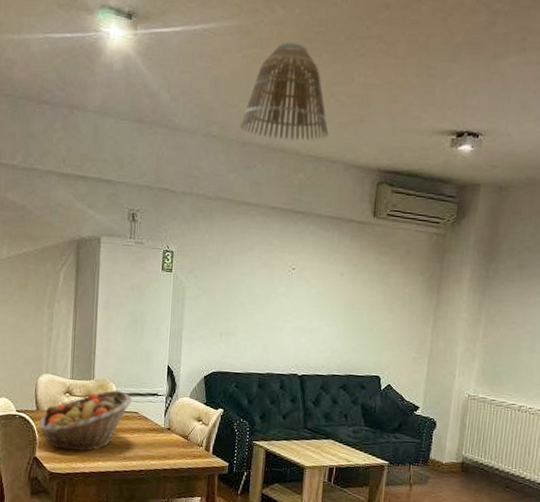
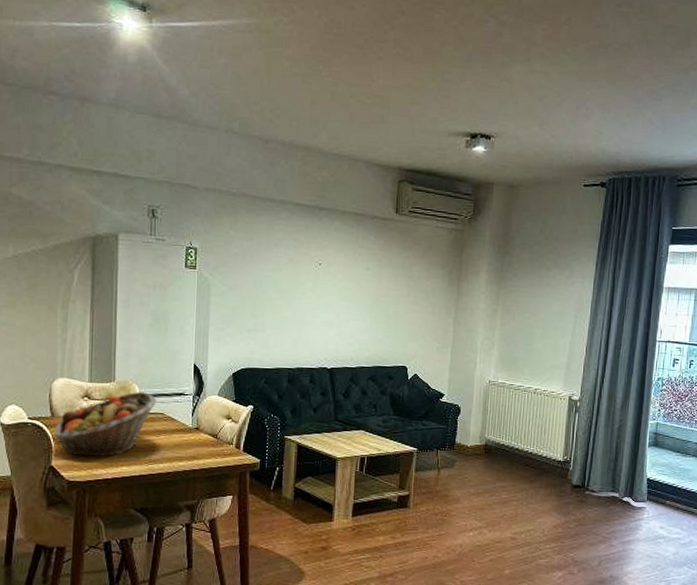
lamp shade: present [240,43,329,140] -> none [263,42,351,139]

